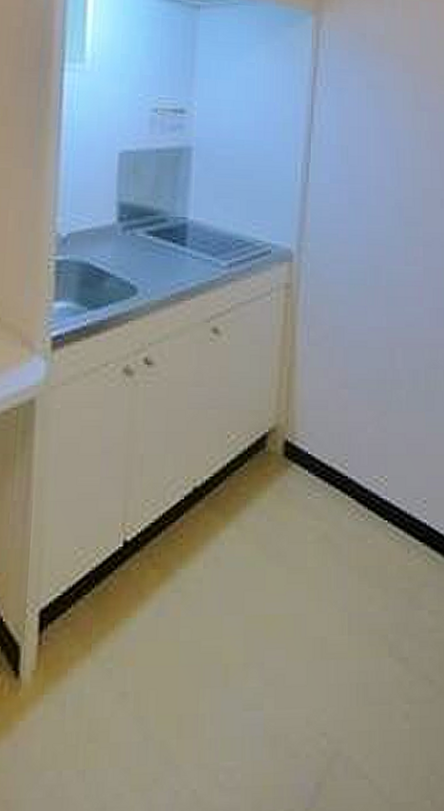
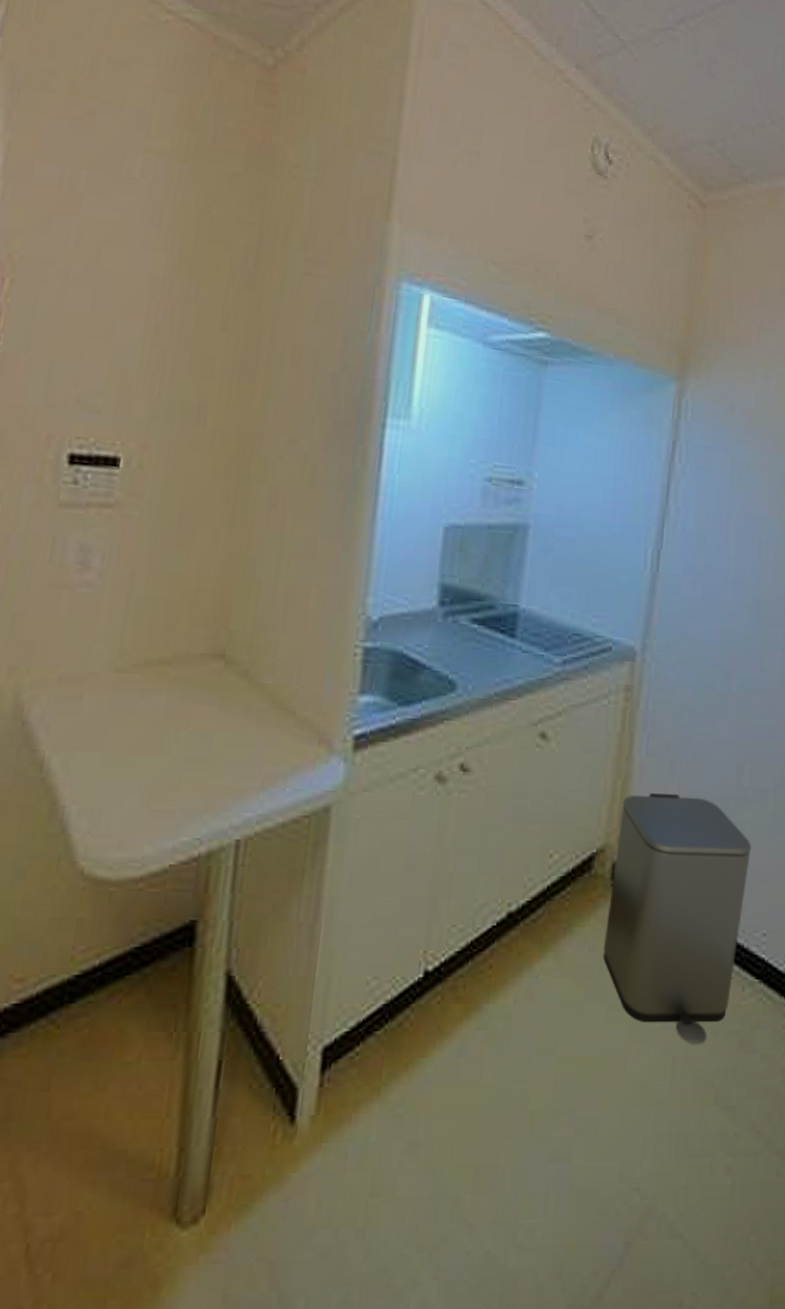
pedal bin: none [281,378,407,602] -> present [603,793,751,1044]

